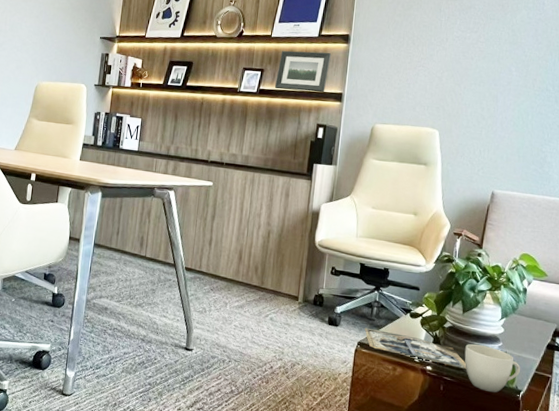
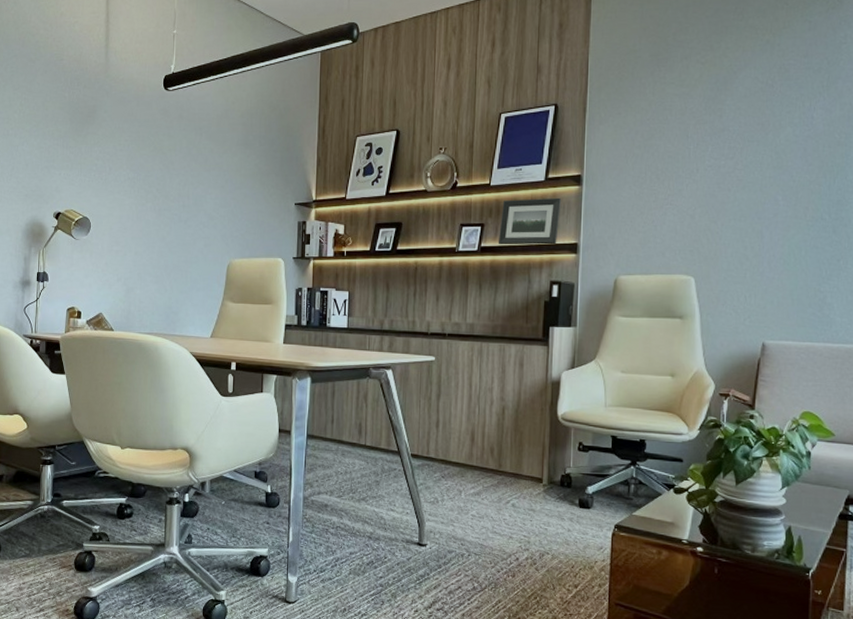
magazine: present [364,327,467,369] -> none [621,508,744,548]
cup: present [464,343,520,393] -> none [741,518,808,573]

